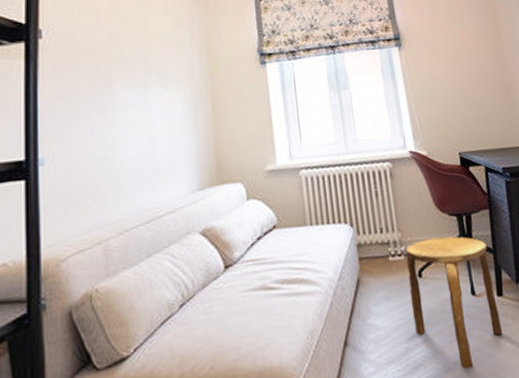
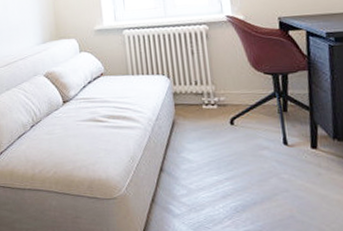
stool: present [405,236,503,369] -> none [218,92,315,205]

